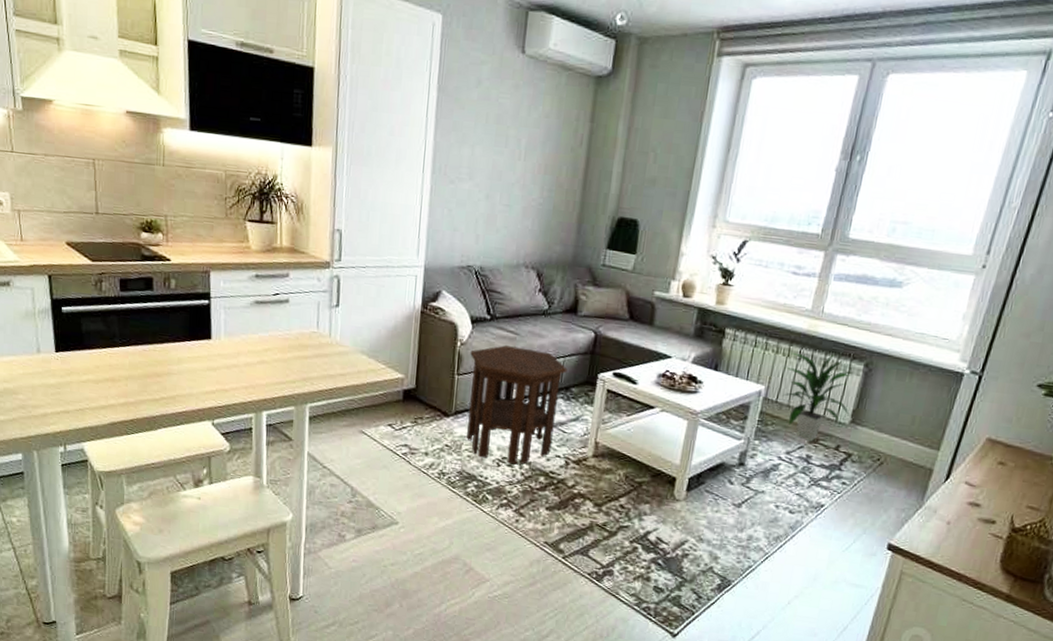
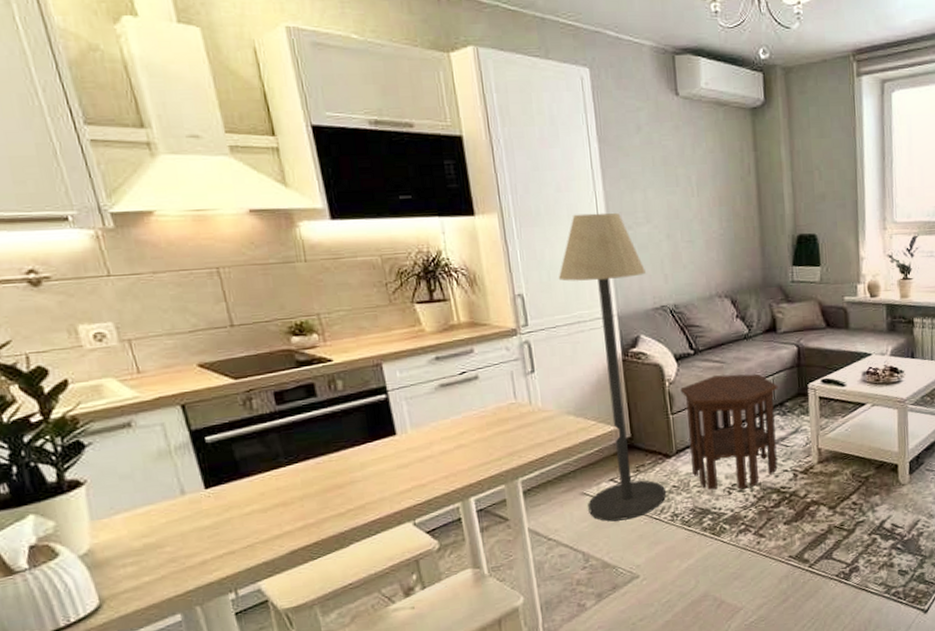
floor lamp: none [364,160,459,467] -> present [558,212,667,522]

